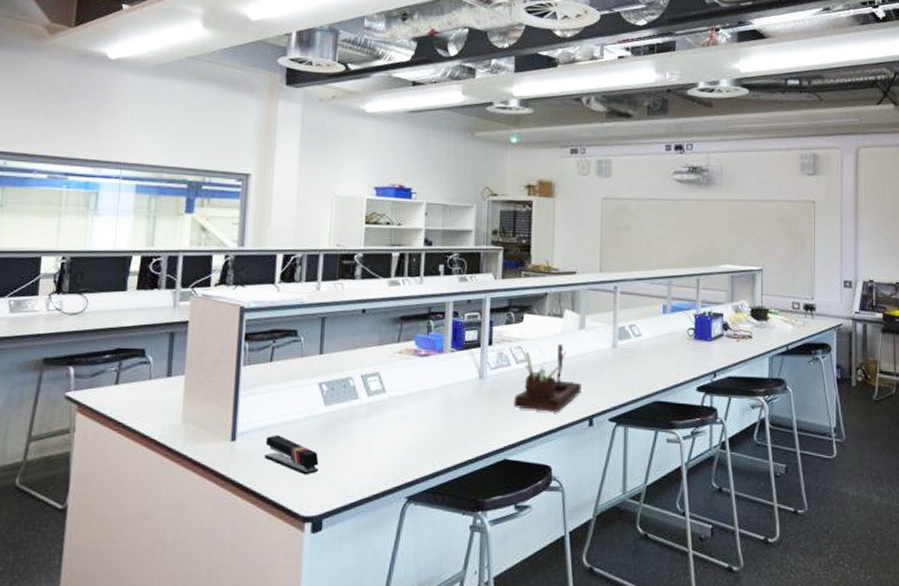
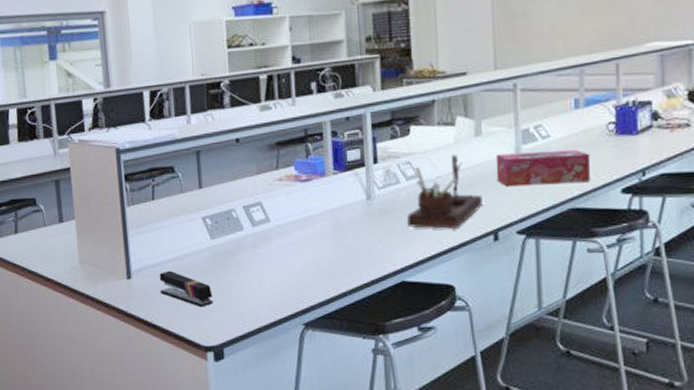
tissue box: none [595,347,674,379] -> present [495,149,591,187]

